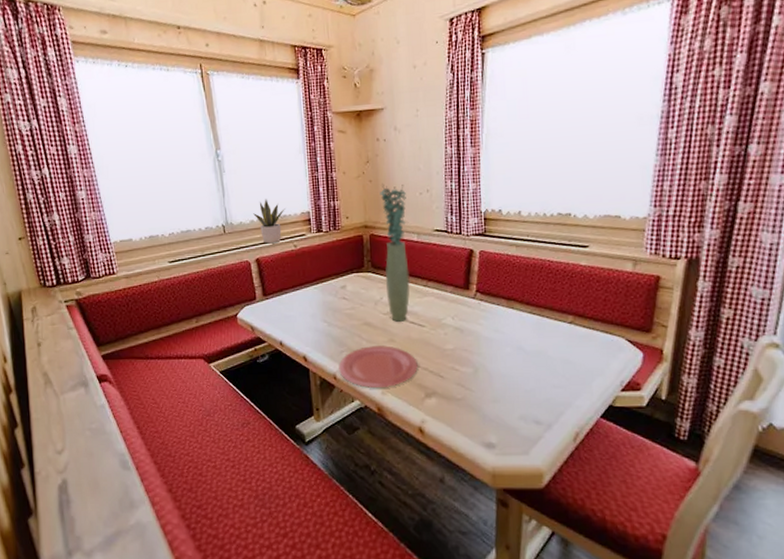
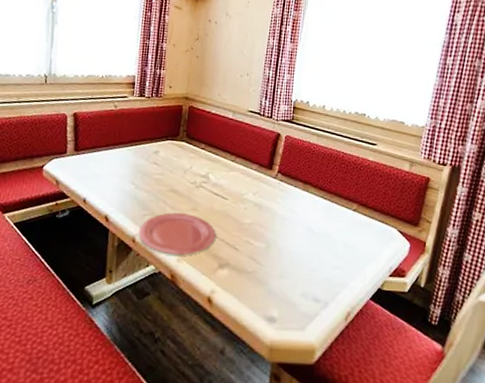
potted plant: present [253,198,285,244] -> none [79,56,112,101]
vase: present [380,183,410,322] -> none [196,61,228,192]

